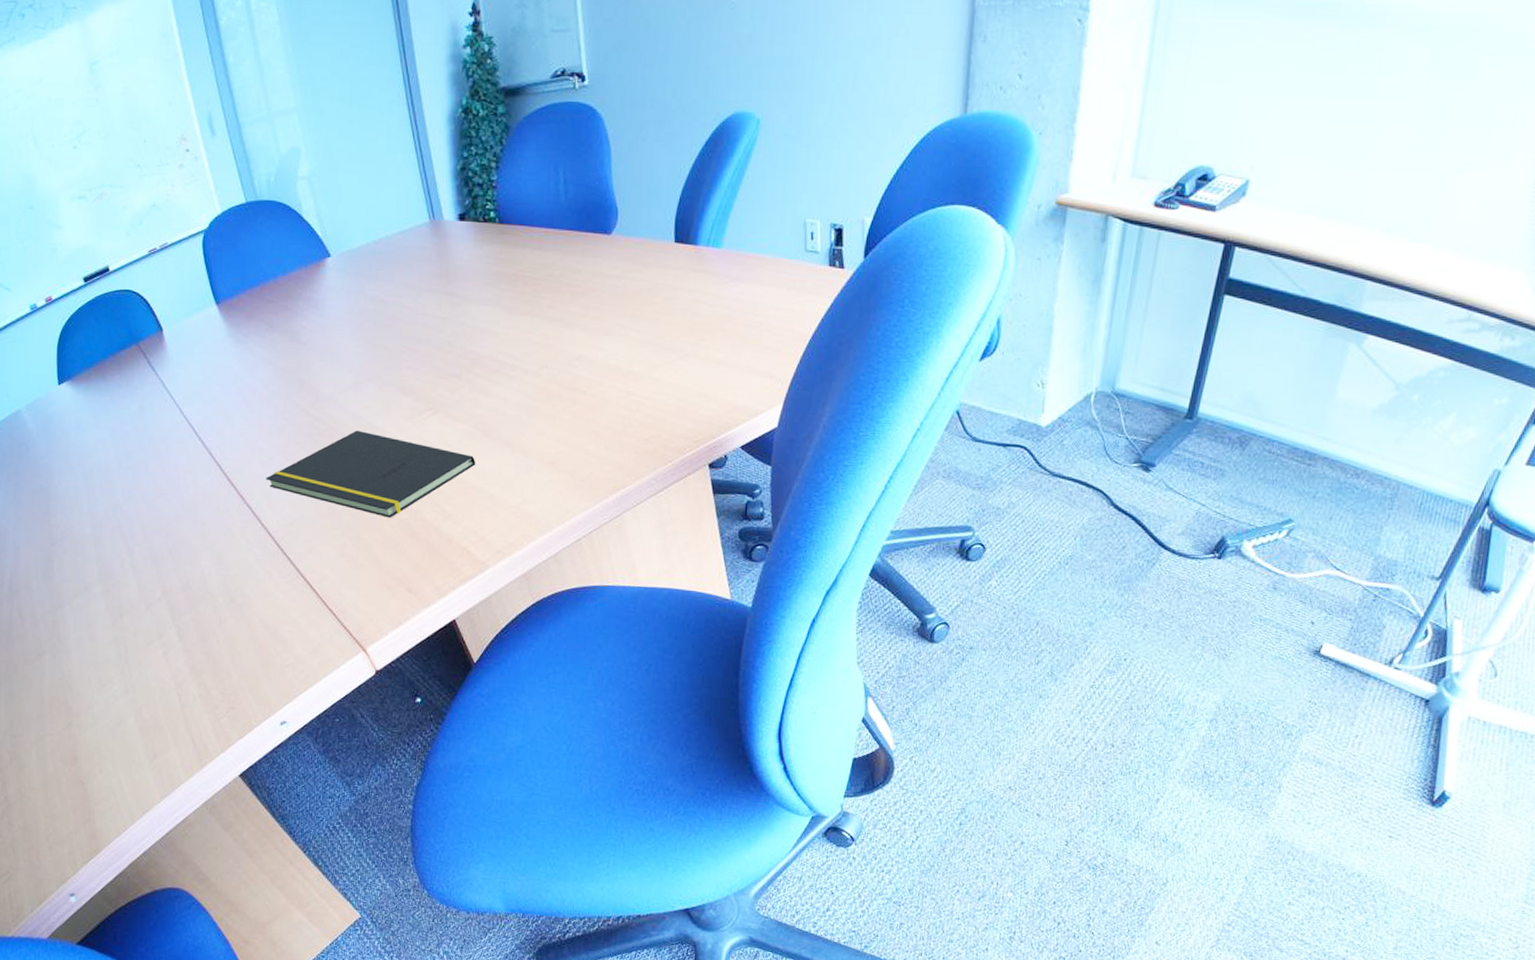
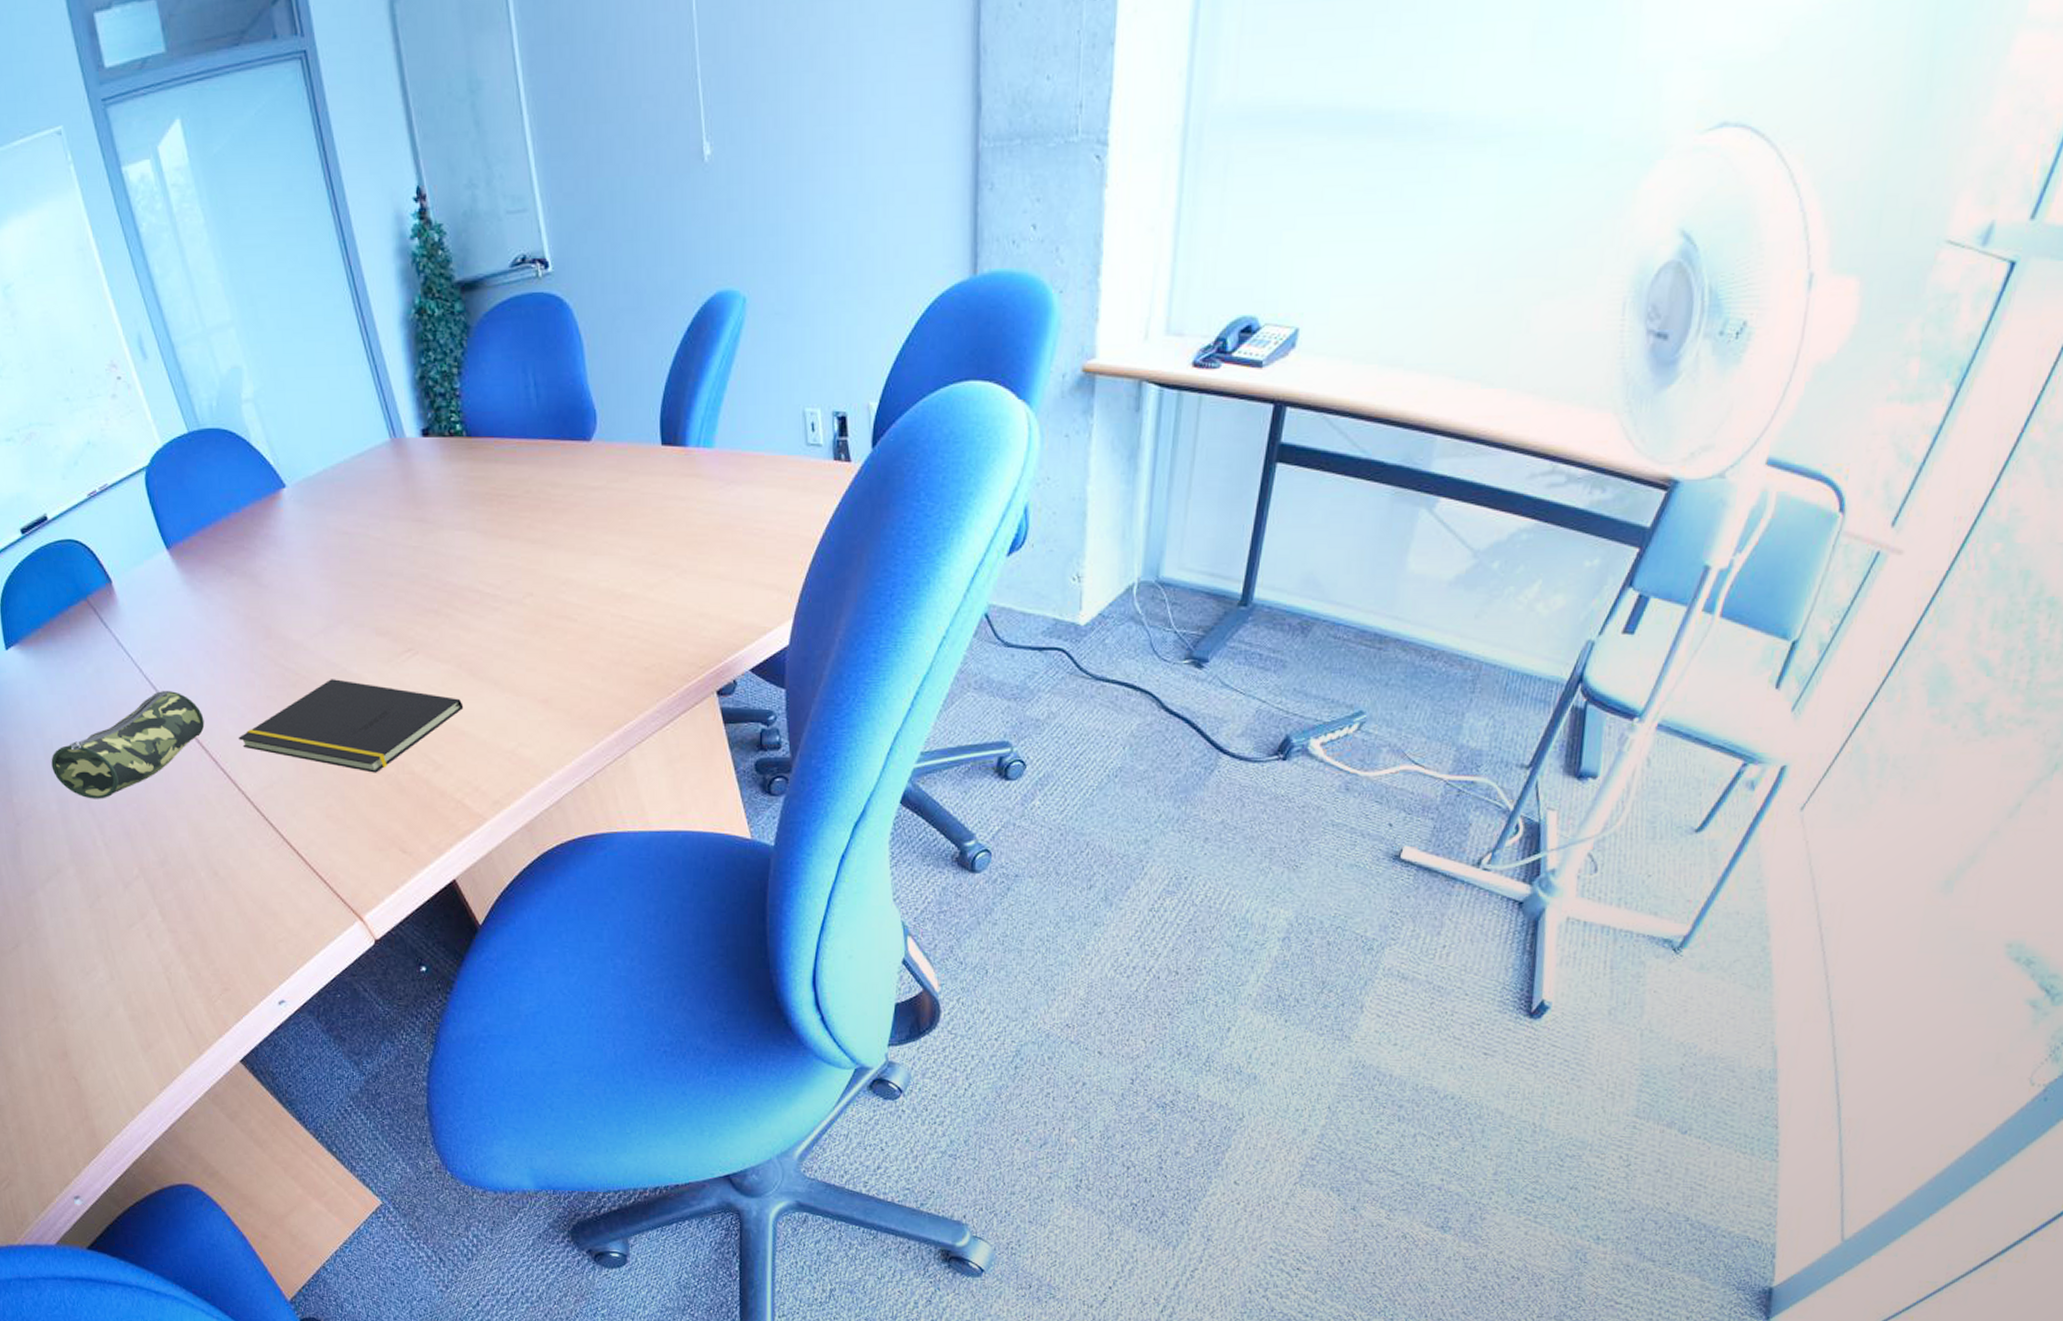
pencil case: none [90,431,236,526] -> present [51,691,205,799]

